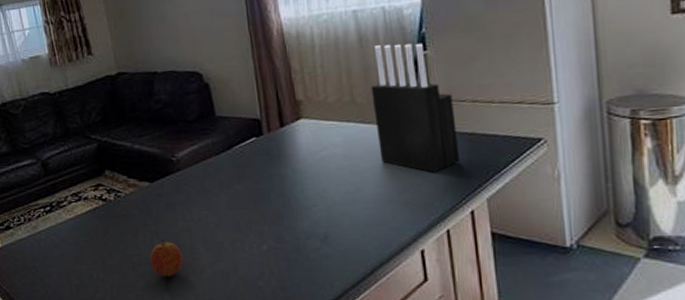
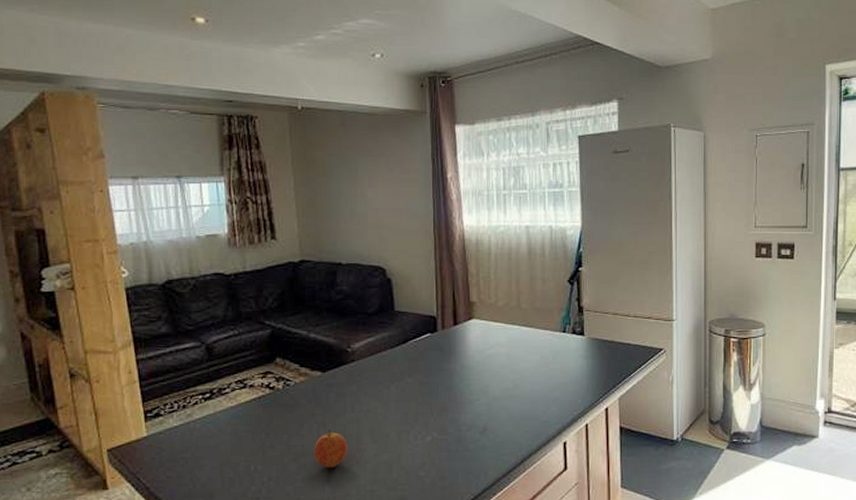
knife block: present [371,43,461,173] -> none [535,259,601,374]

